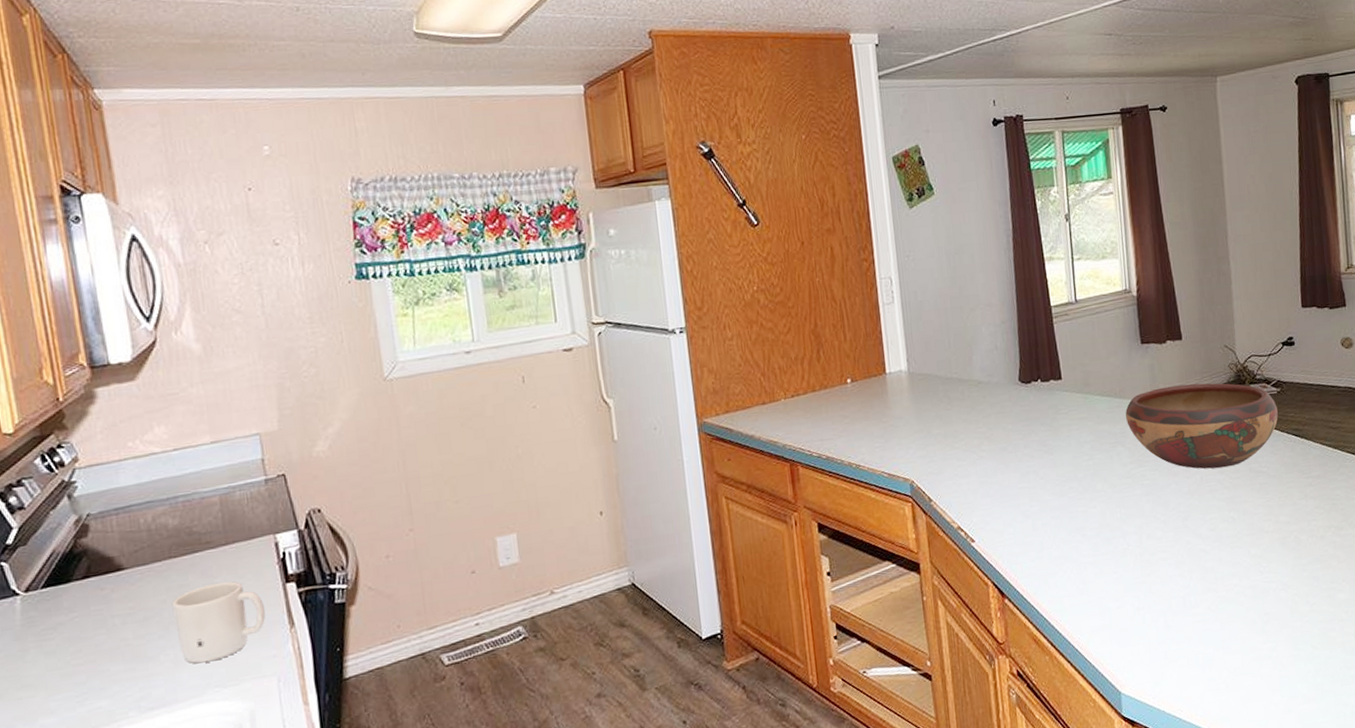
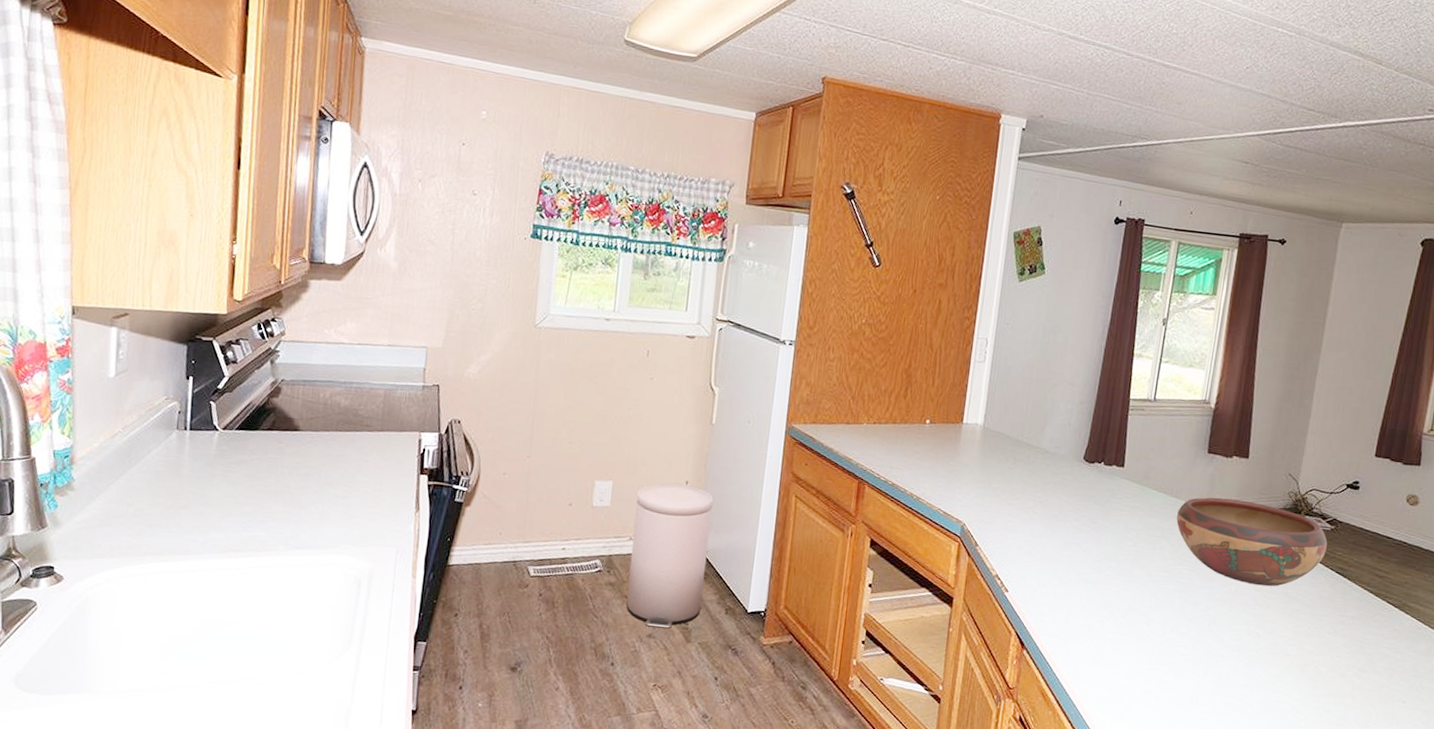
mug: present [171,581,265,664] -> none [328,460,400,523]
pedal bin: none [547,515,650,687] -> present [626,483,714,630]

